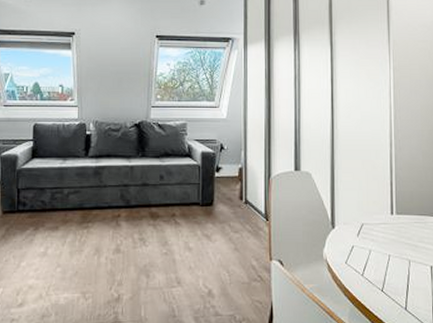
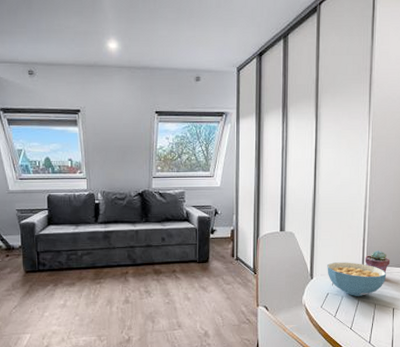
cereal bowl: none [350,209,421,251] -> present [327,262,387,296]
potted succulent: none [393,196,424,223] -> present [364,251,391,273]

